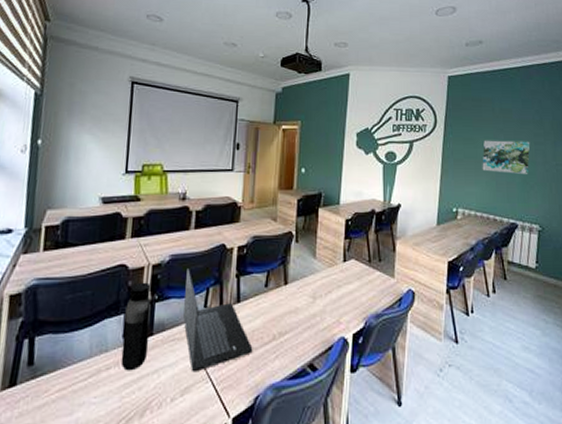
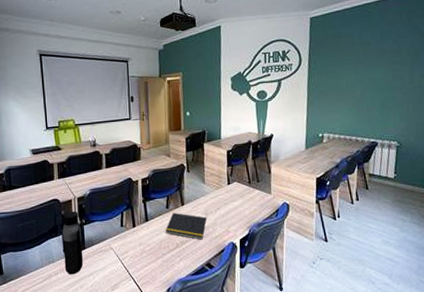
laptop: present [183,269,253,372] -> none [104,199,162,274]
notepad: none [260,293,314,332] -> present [165,212,207,240]
wall art: present [482,140,530,174] -> none [344,69,389,100]

